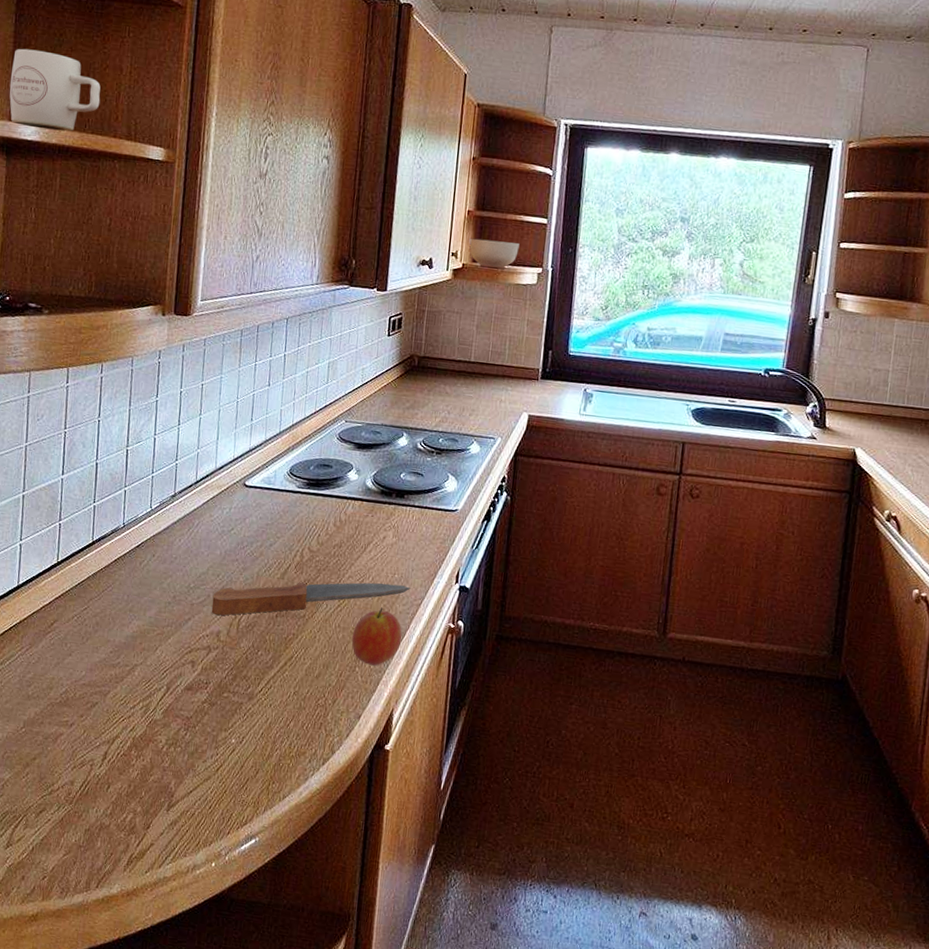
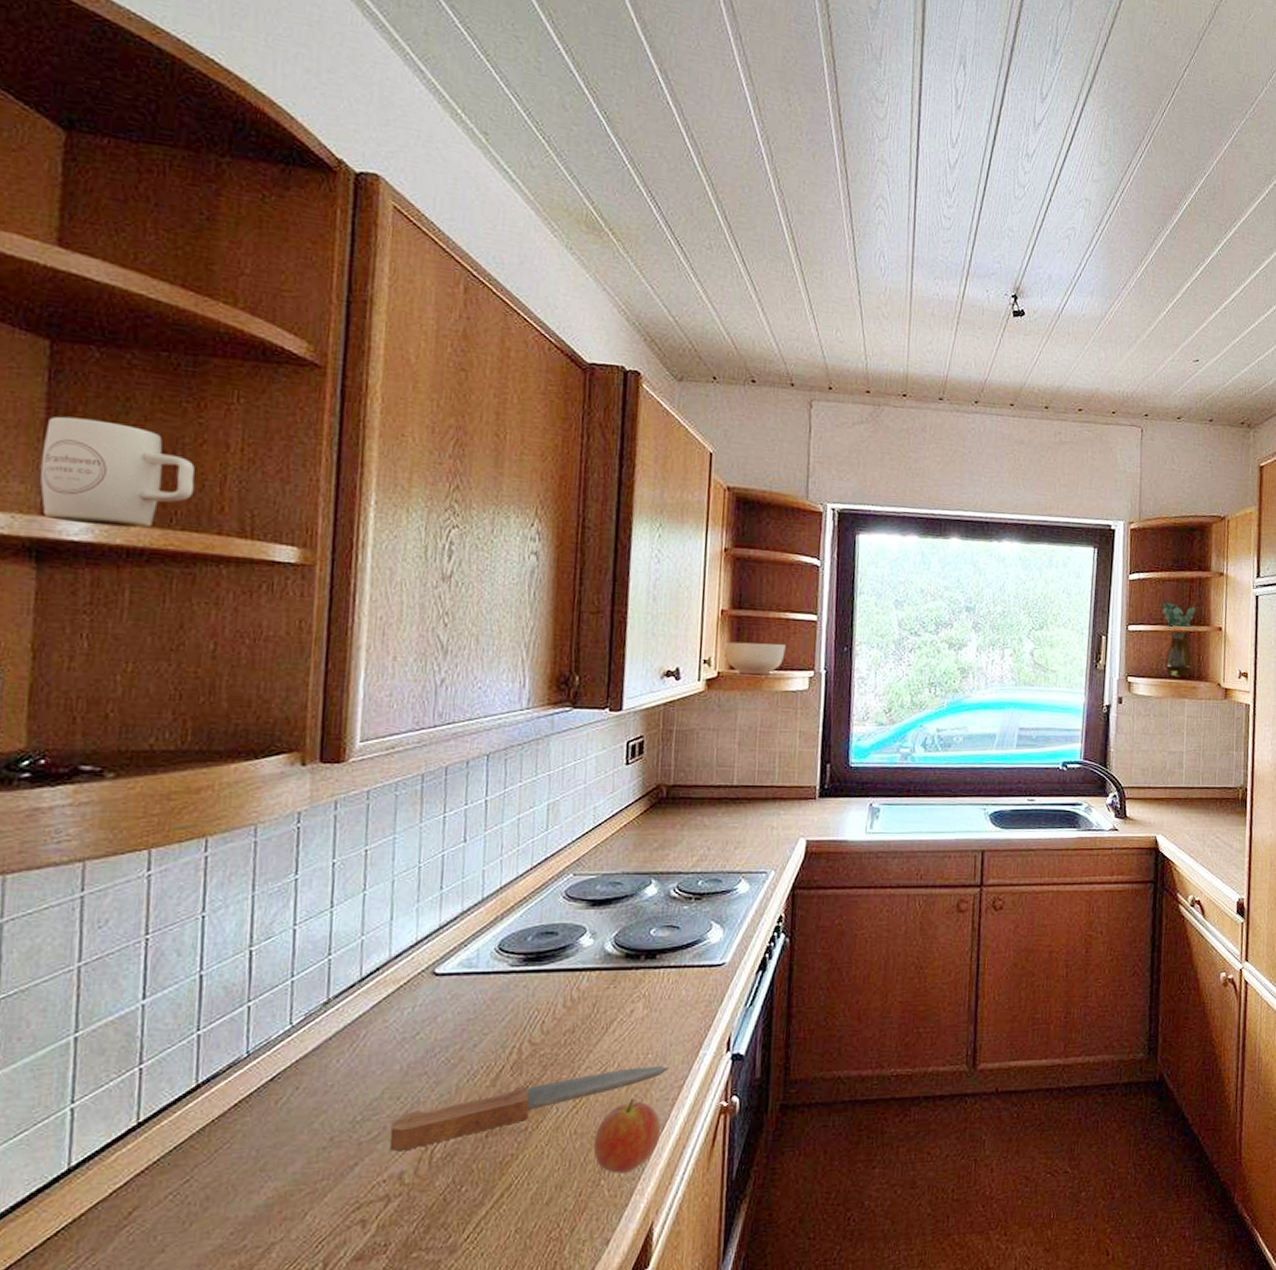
vase: none [876,217,913,298] -> present [1160,597,1196,678]

